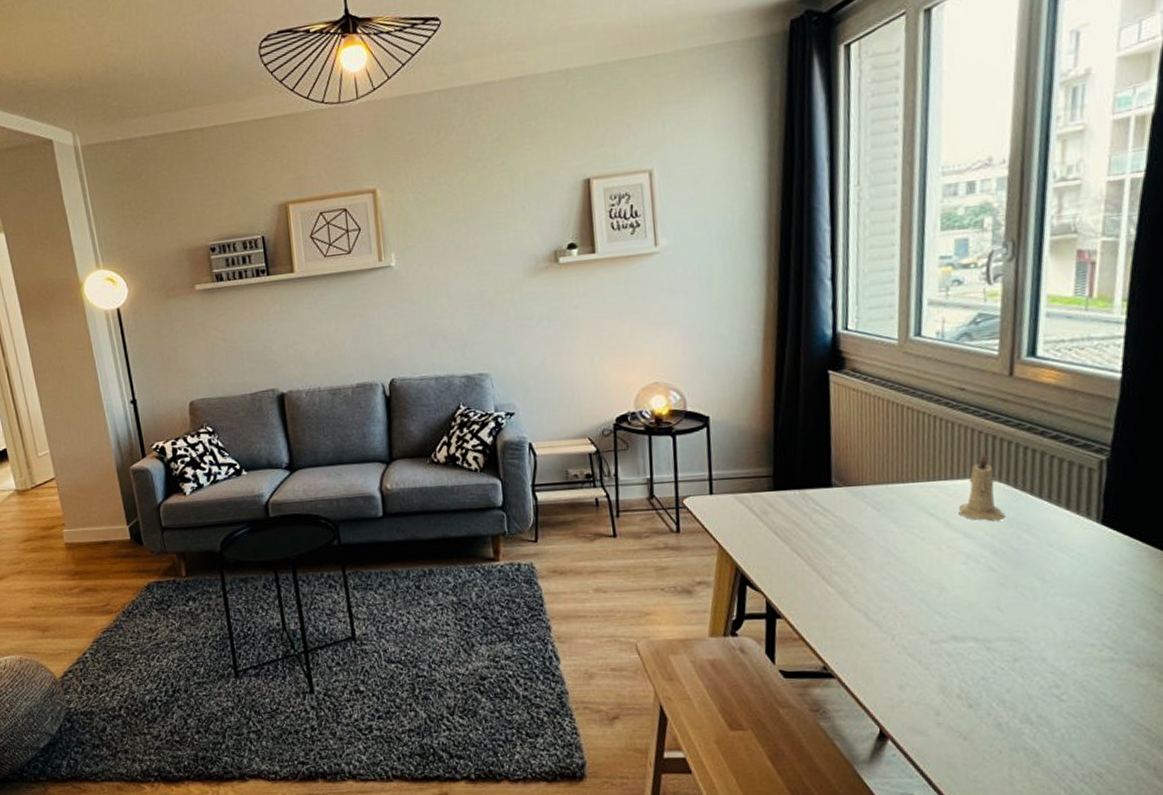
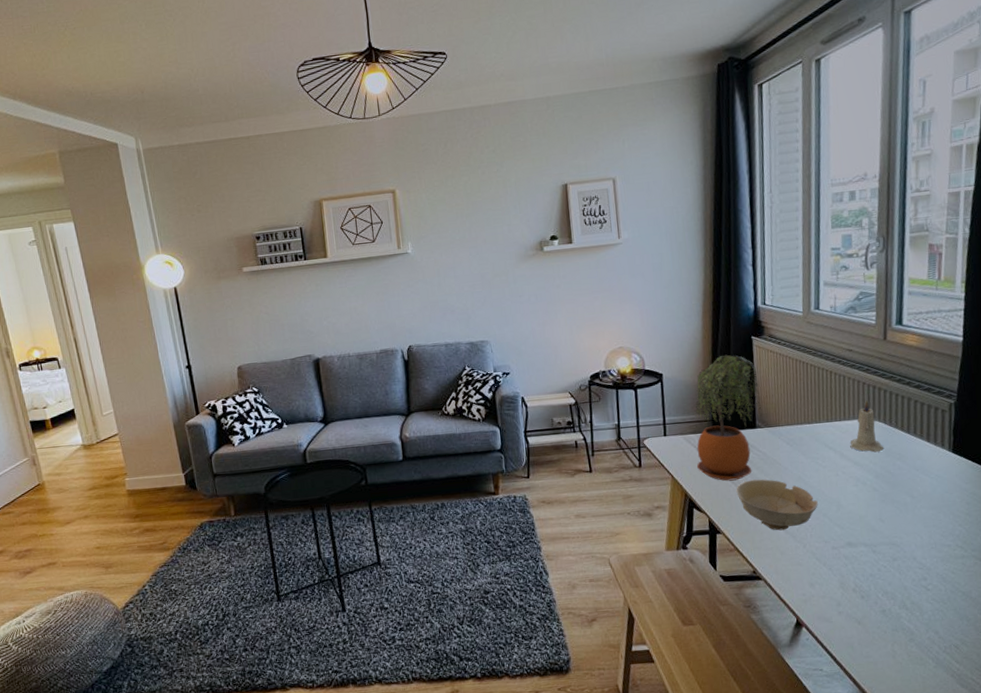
potted plant: none [751,393,840,553] -> present [695,354,762,481]
bowl: none [803,551,913,618] -> present [736,479,818,531]

